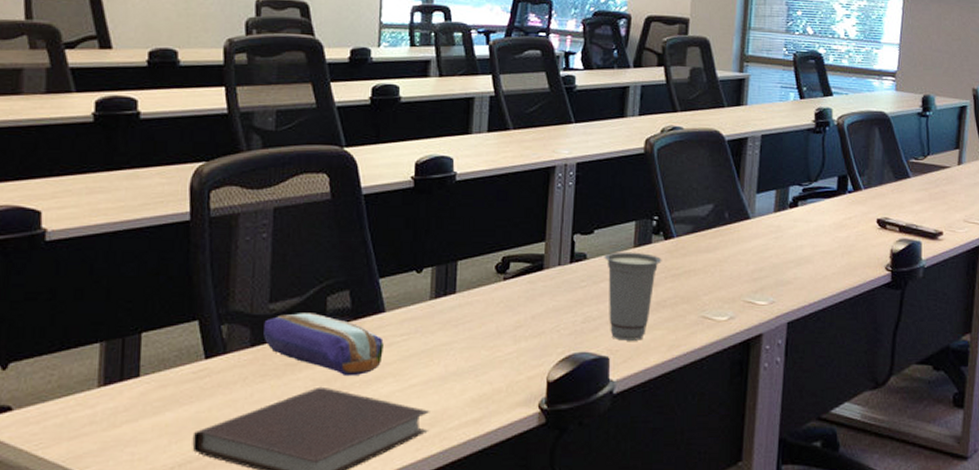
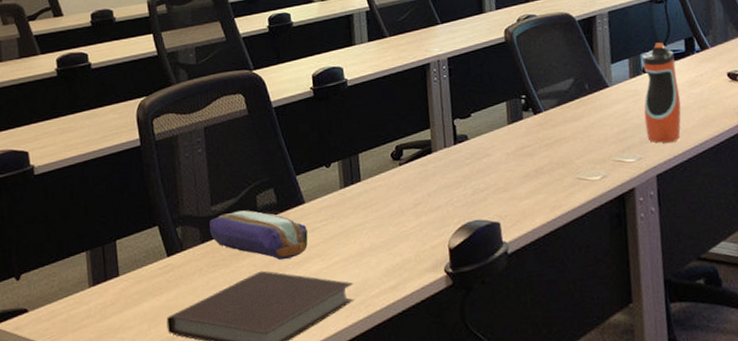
cup: present [604,252,662,341] -> none [483,128,535,207]
water bottle: none [783,176,825,288] -> present [642,42,681,143]

